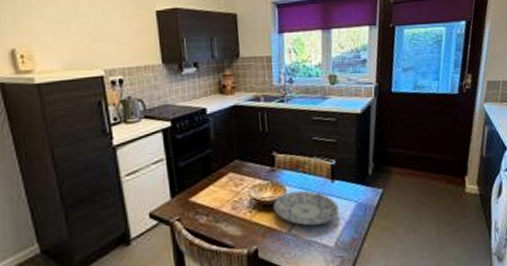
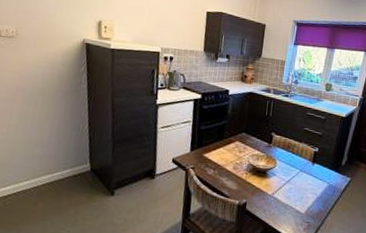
plate: present [273,190,340,226] -> none [264,165,314,195]

